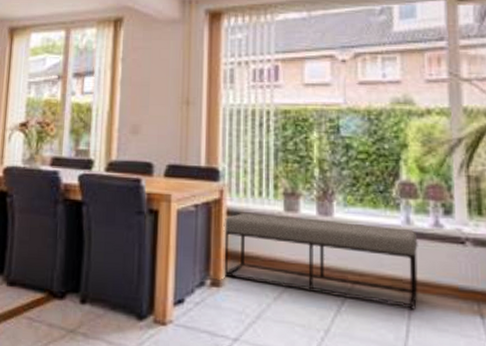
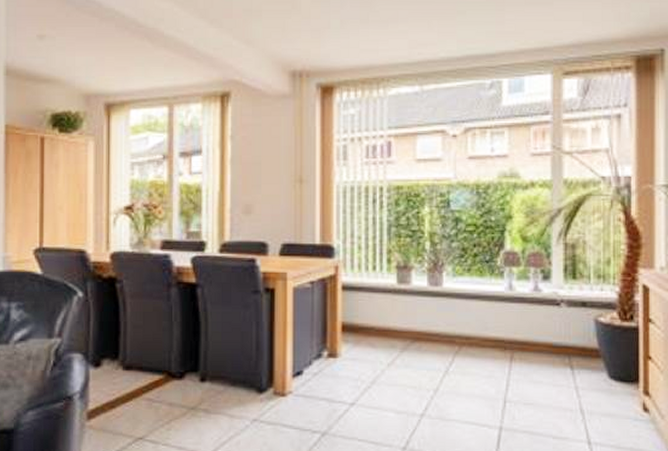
bench: present [222,212,418,310] -> none [339,286,519,366]

